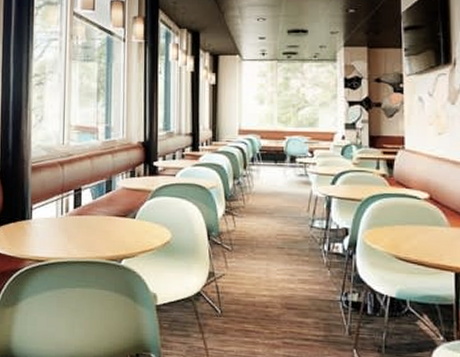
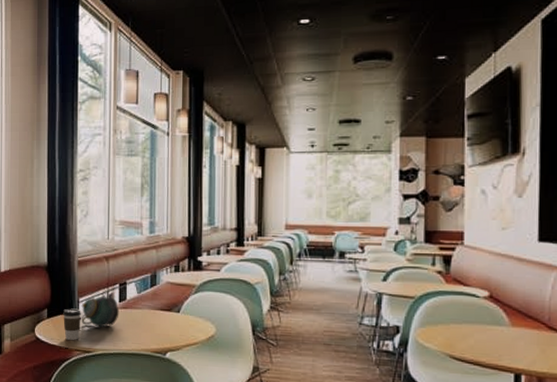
coffee cup: none [15,216,35,249] -> present [63,308,82,340]
teapot: none [33,199,74,235] -> present [80,292,119,328]

